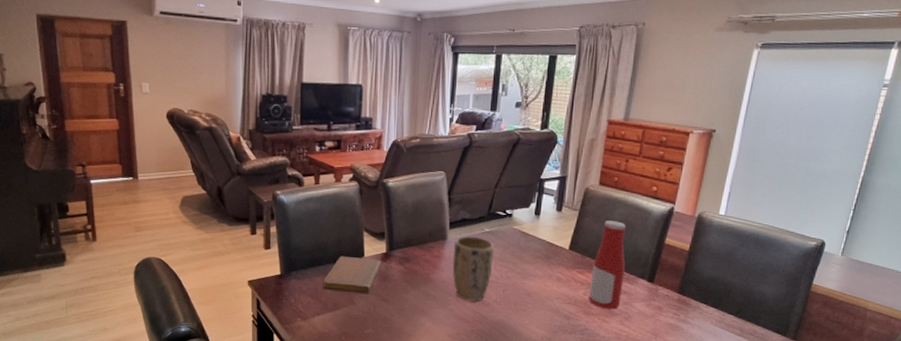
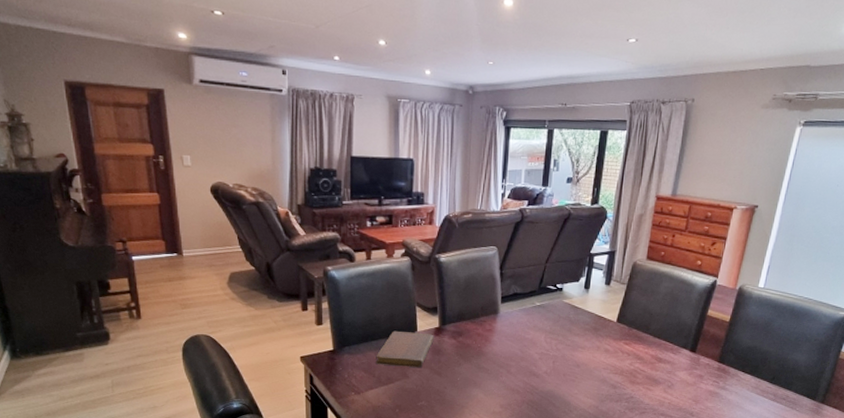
plant pot: present [452,236,495,302] -> none [504,310,545,374]
bottle: present [588,221,626,310] -> none [634,294,671,379]

